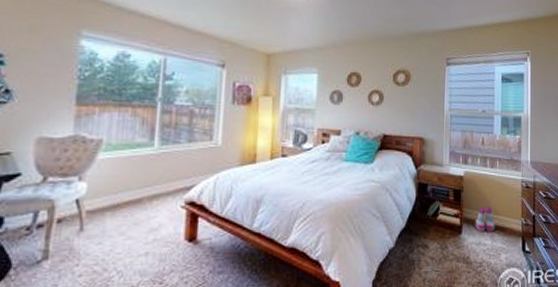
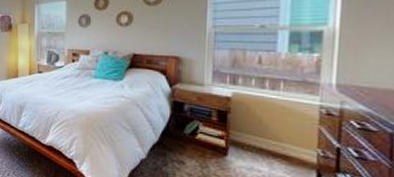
boots: present [475,207,495,232] -> none [245,131,275,159]

